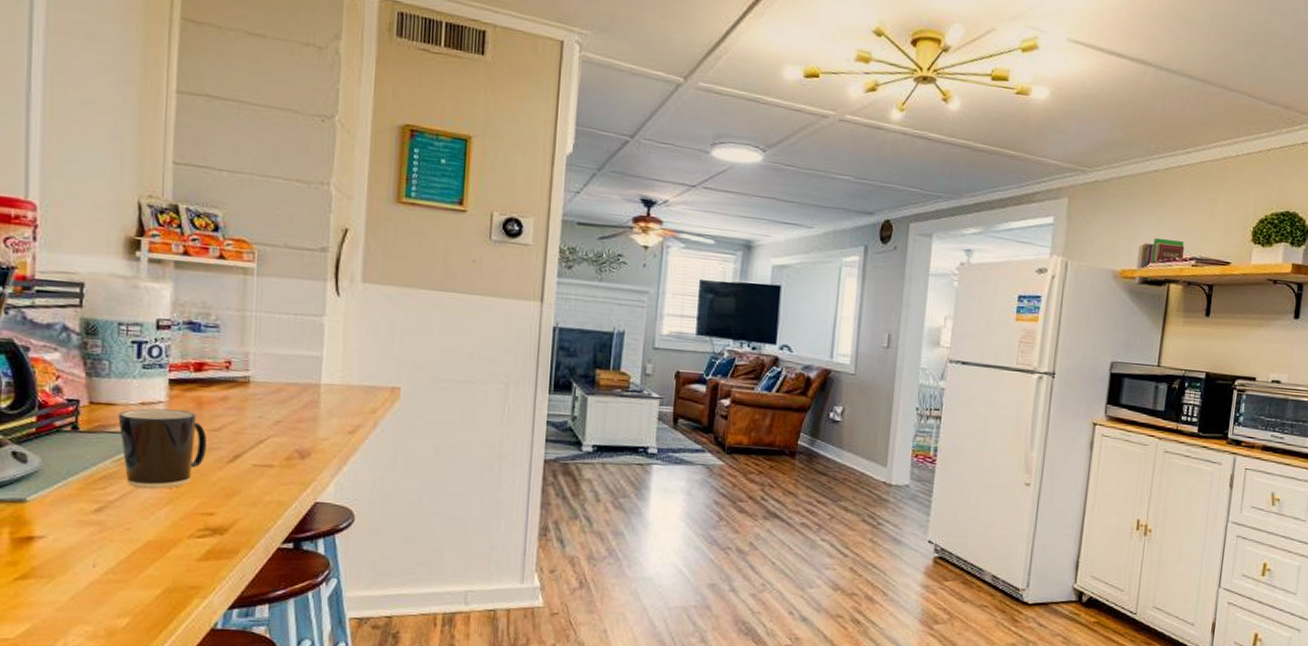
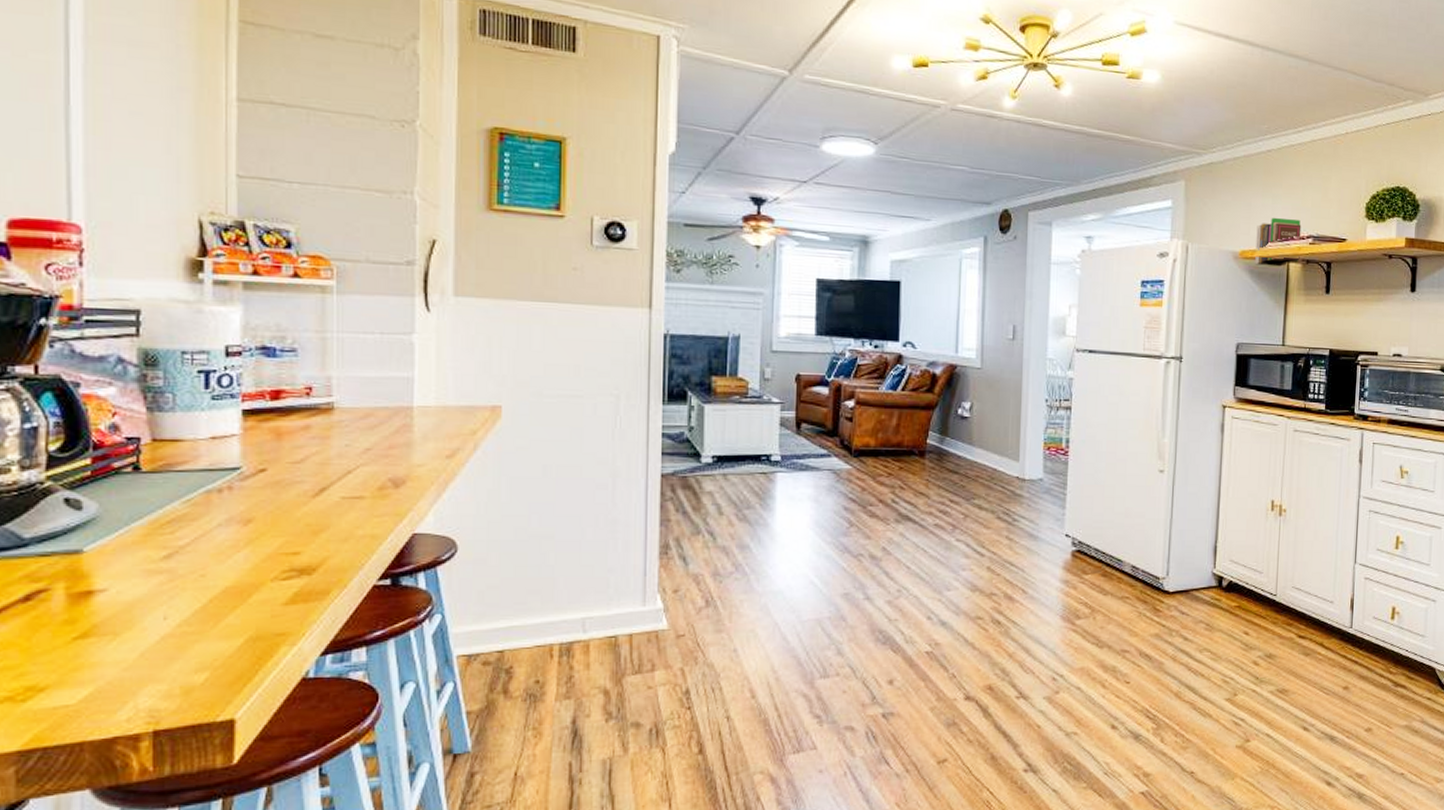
mug: present [118,408,208,490] -> none [186,442,289,531]

